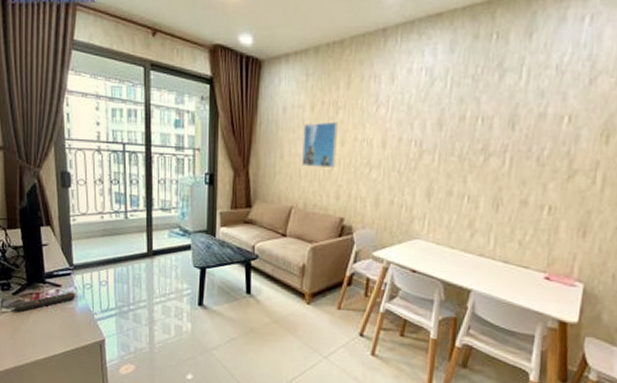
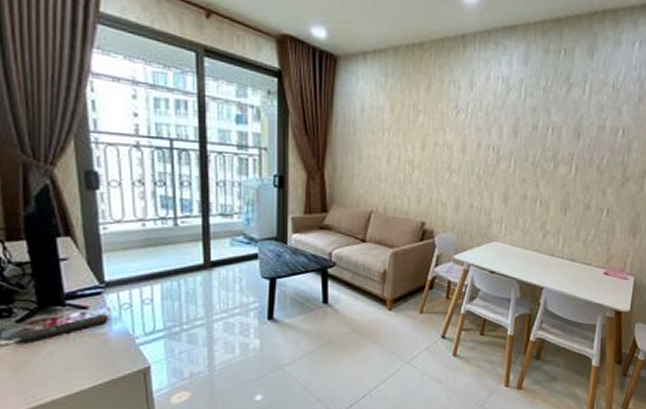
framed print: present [302,121,339,168] -> none [382,124,419,171]

